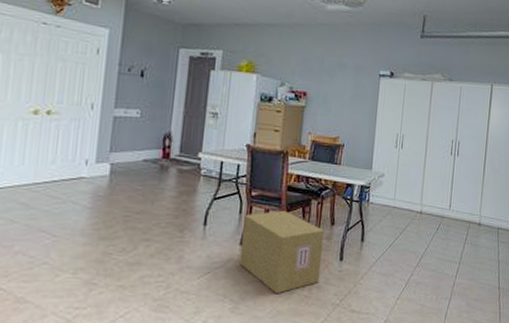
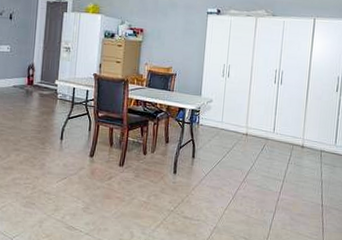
cardboard box: present [240,210,324,294] -> none [90,129,160,199]

